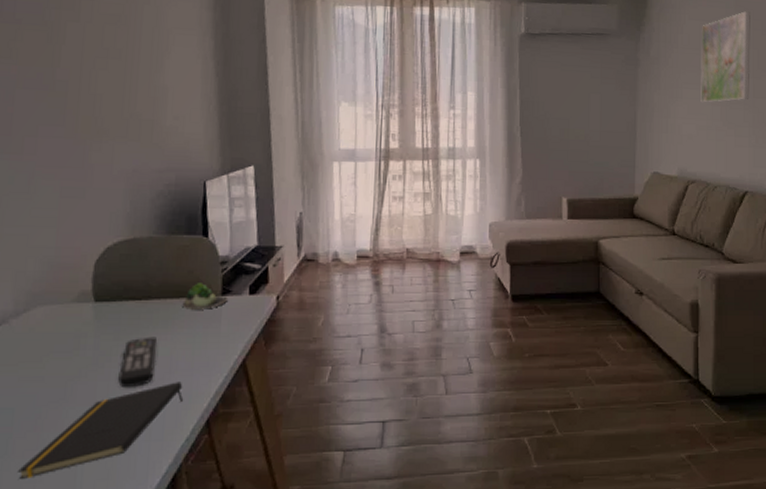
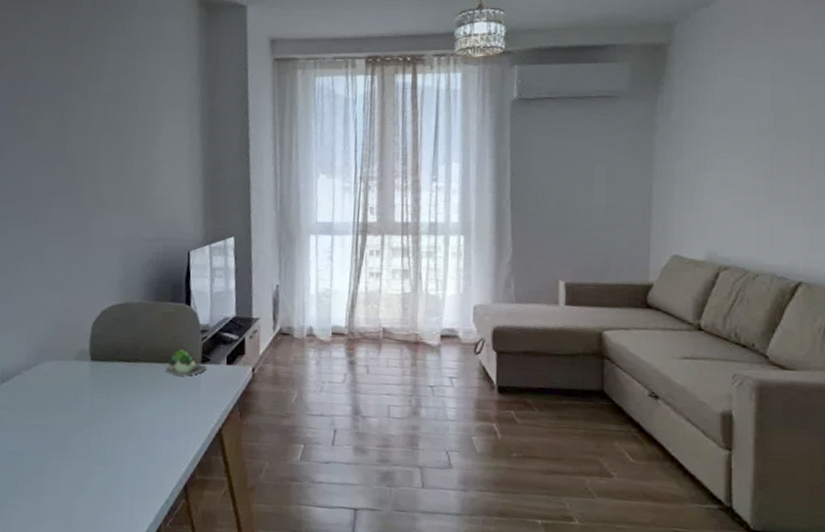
notepad: present [16,382,183,479] -> none [23,444,164,519]
remote control: present [118,336,157,388] -> none [108,398,143,445]
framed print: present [701,11,750,103] -> none [737,63,806,174]

